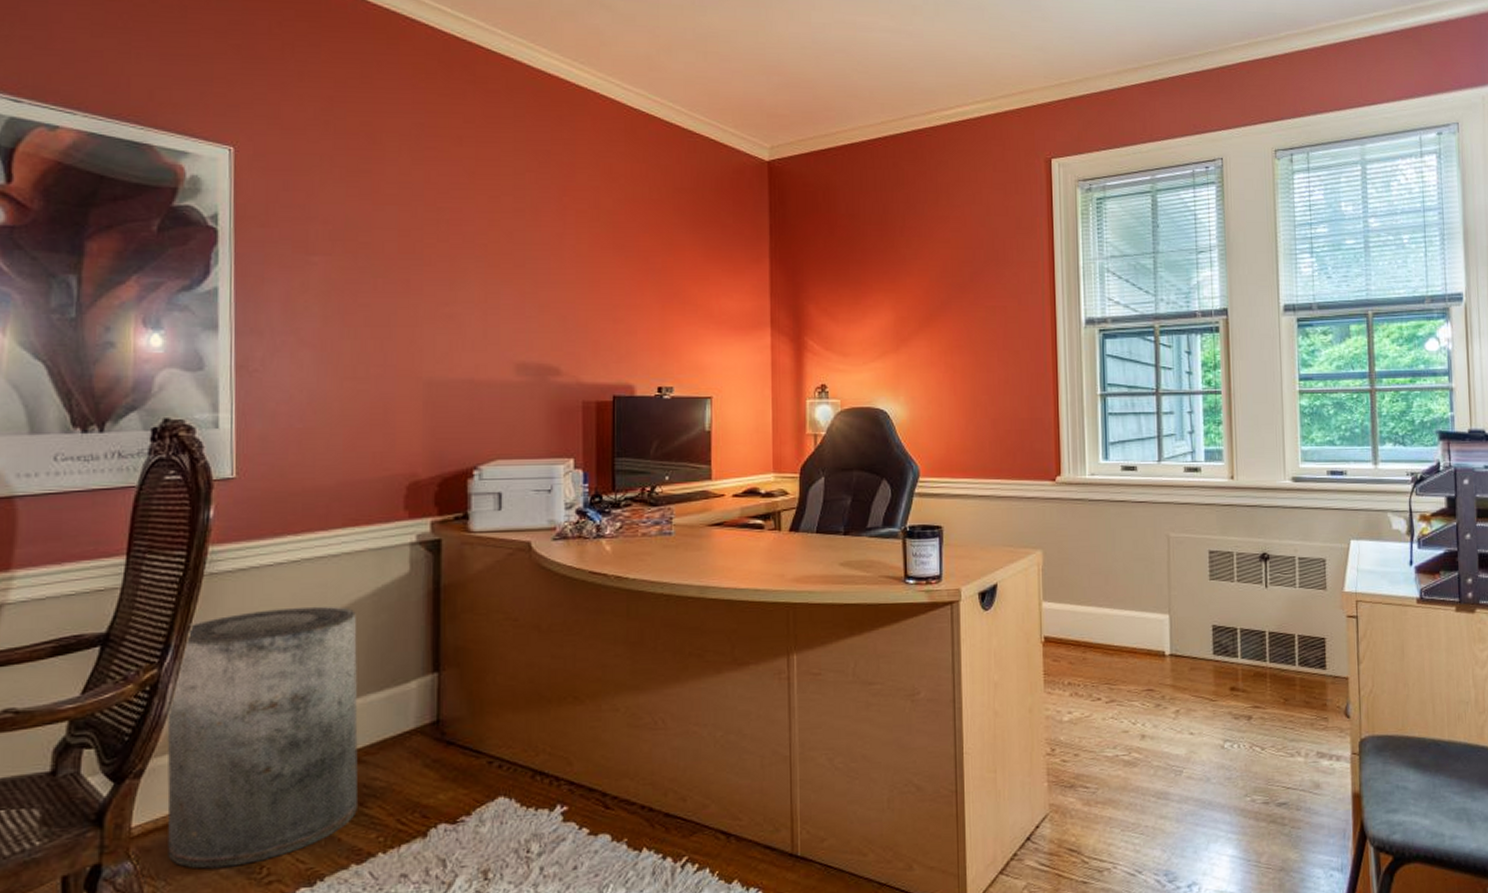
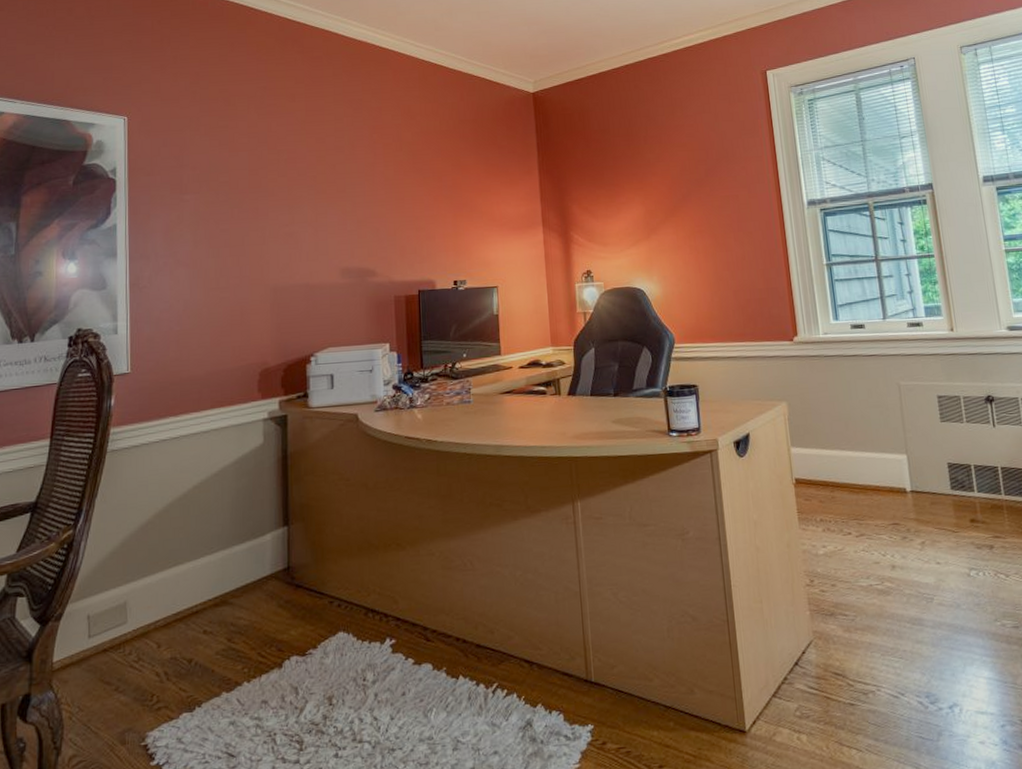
trash can: present [167,606,358,869] -> none [80,473,226,697]

